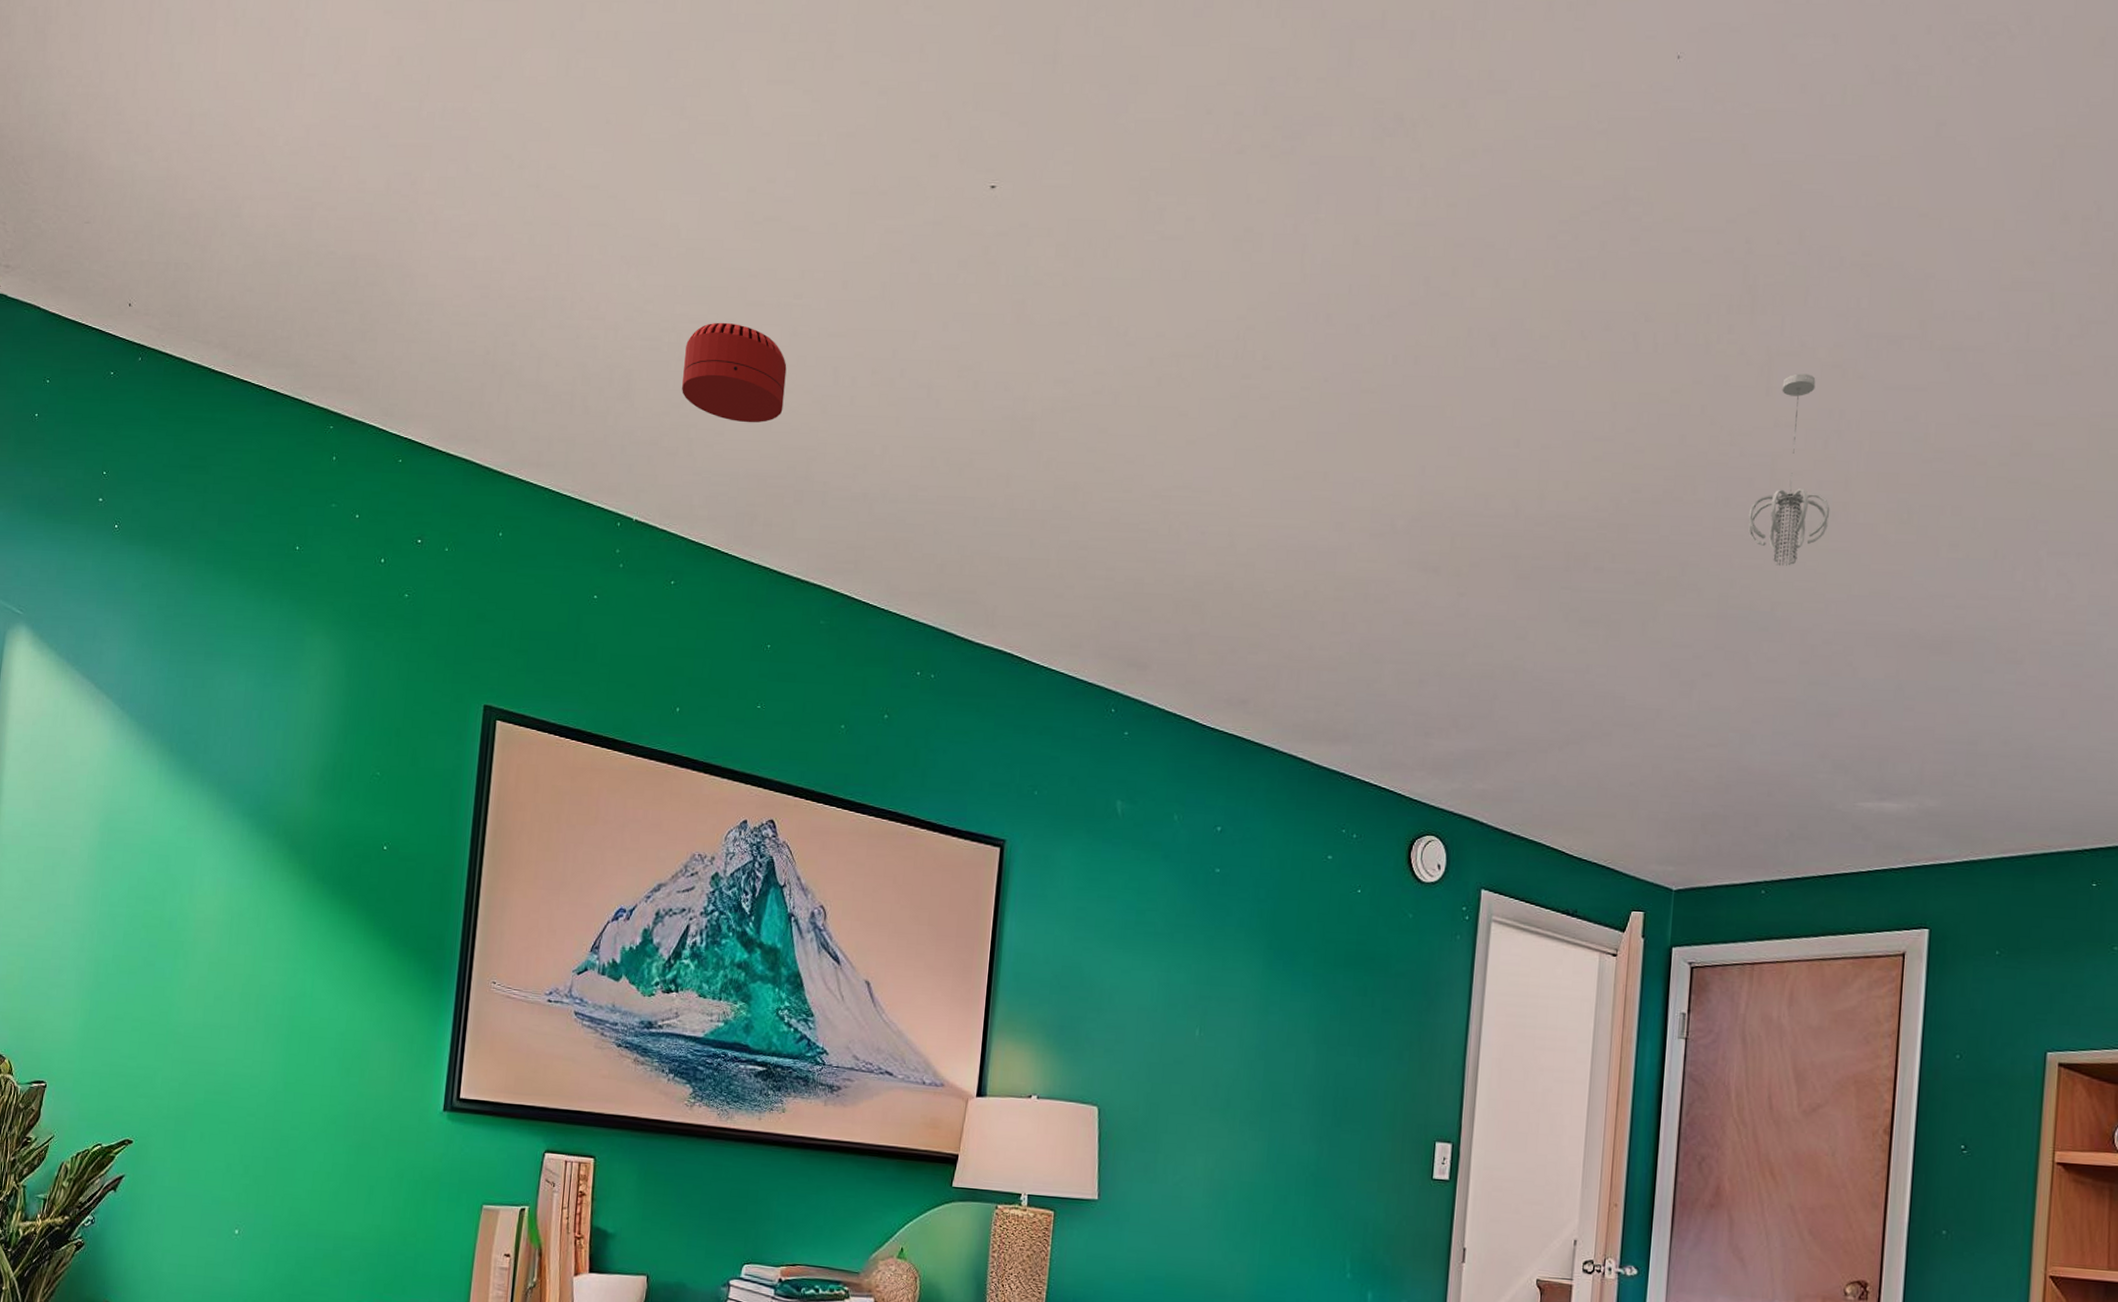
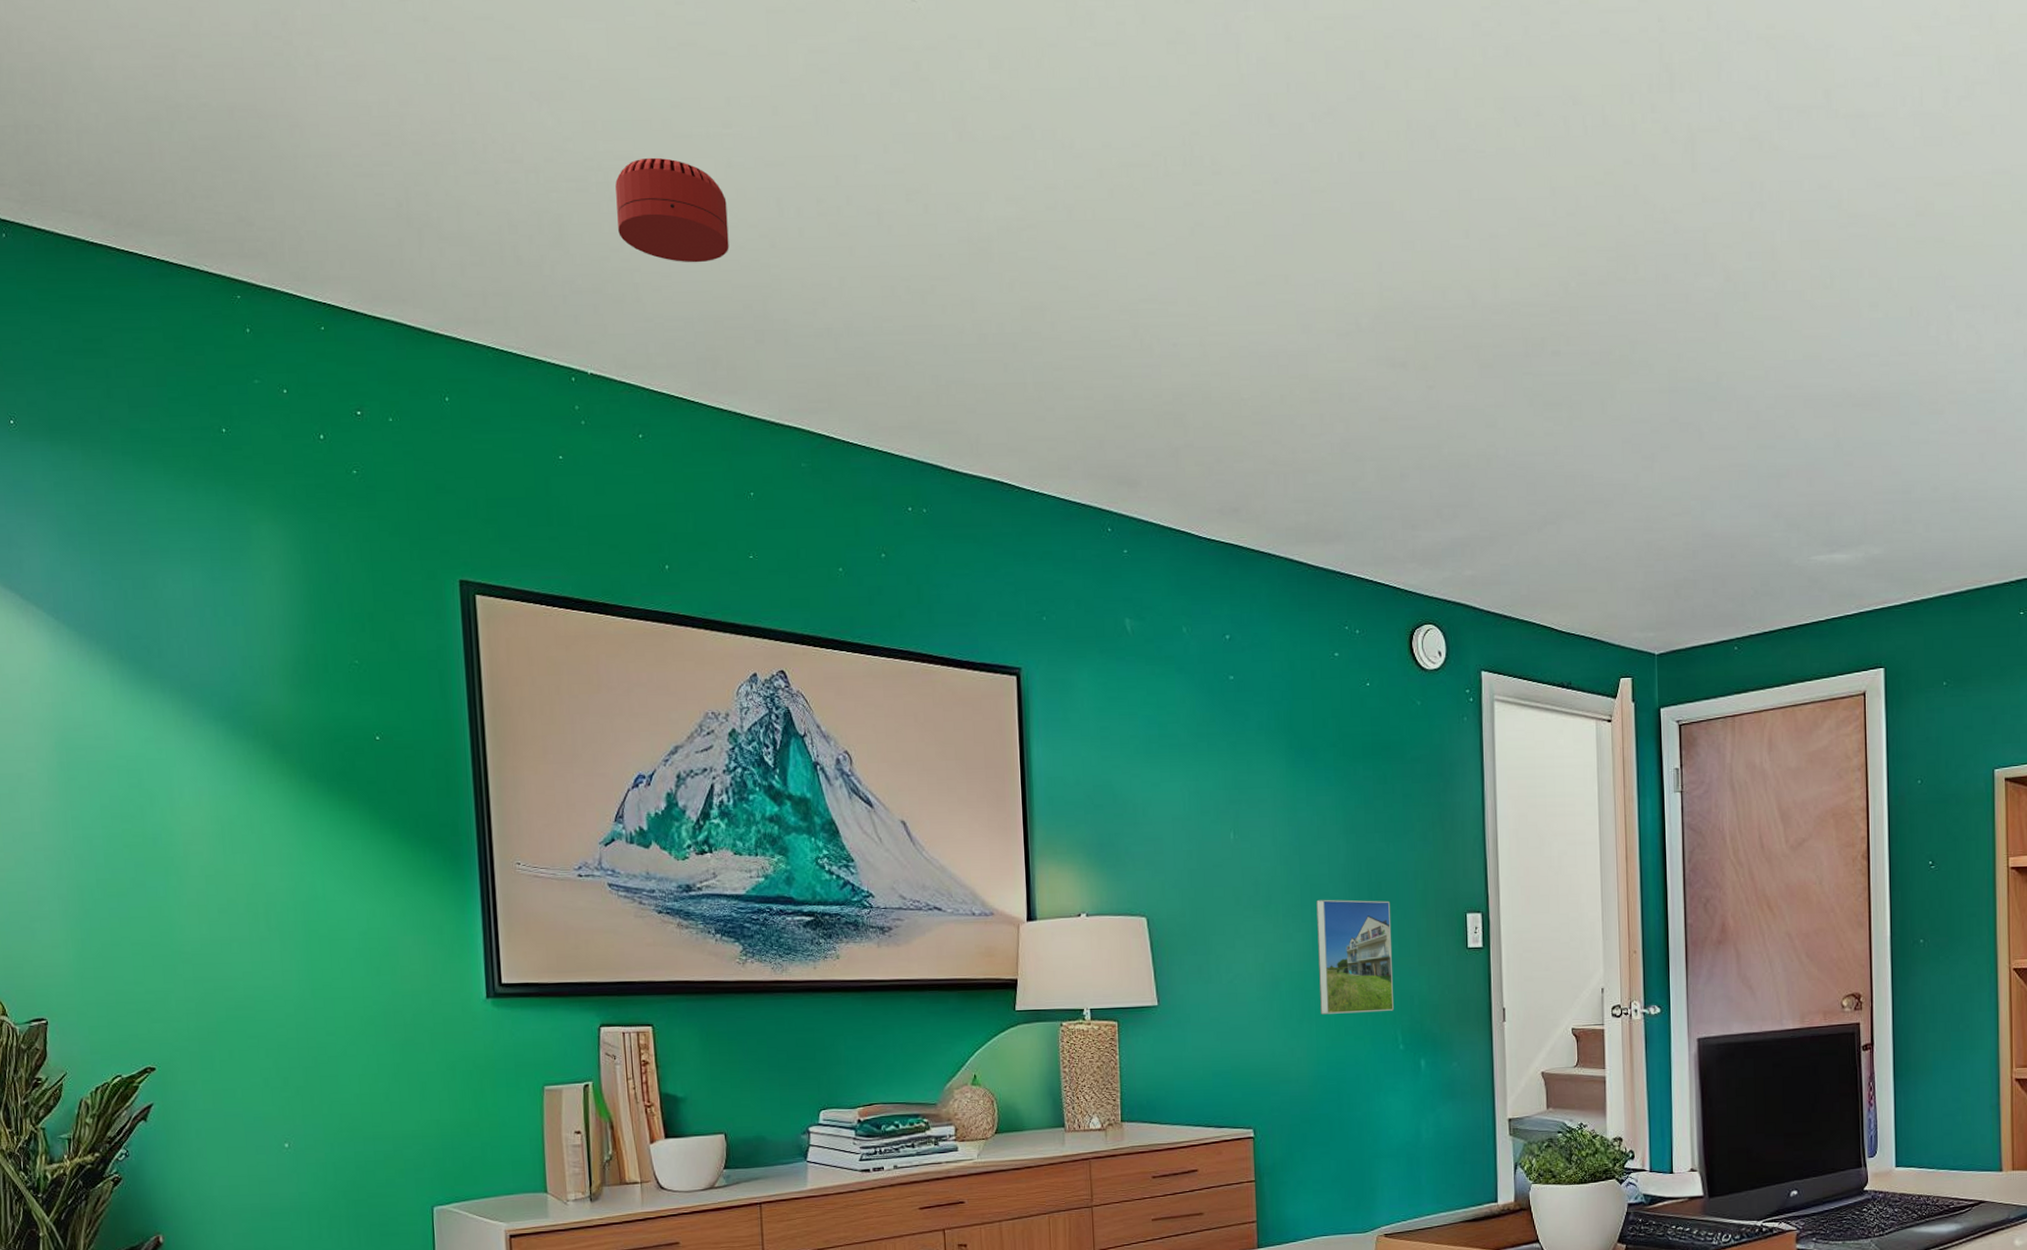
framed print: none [1267,1109,1356,1236] -> present [1316,899,1394,1014]
pendant light: present [1748,373,1830,566] -> none [1687,148,1761,337]

